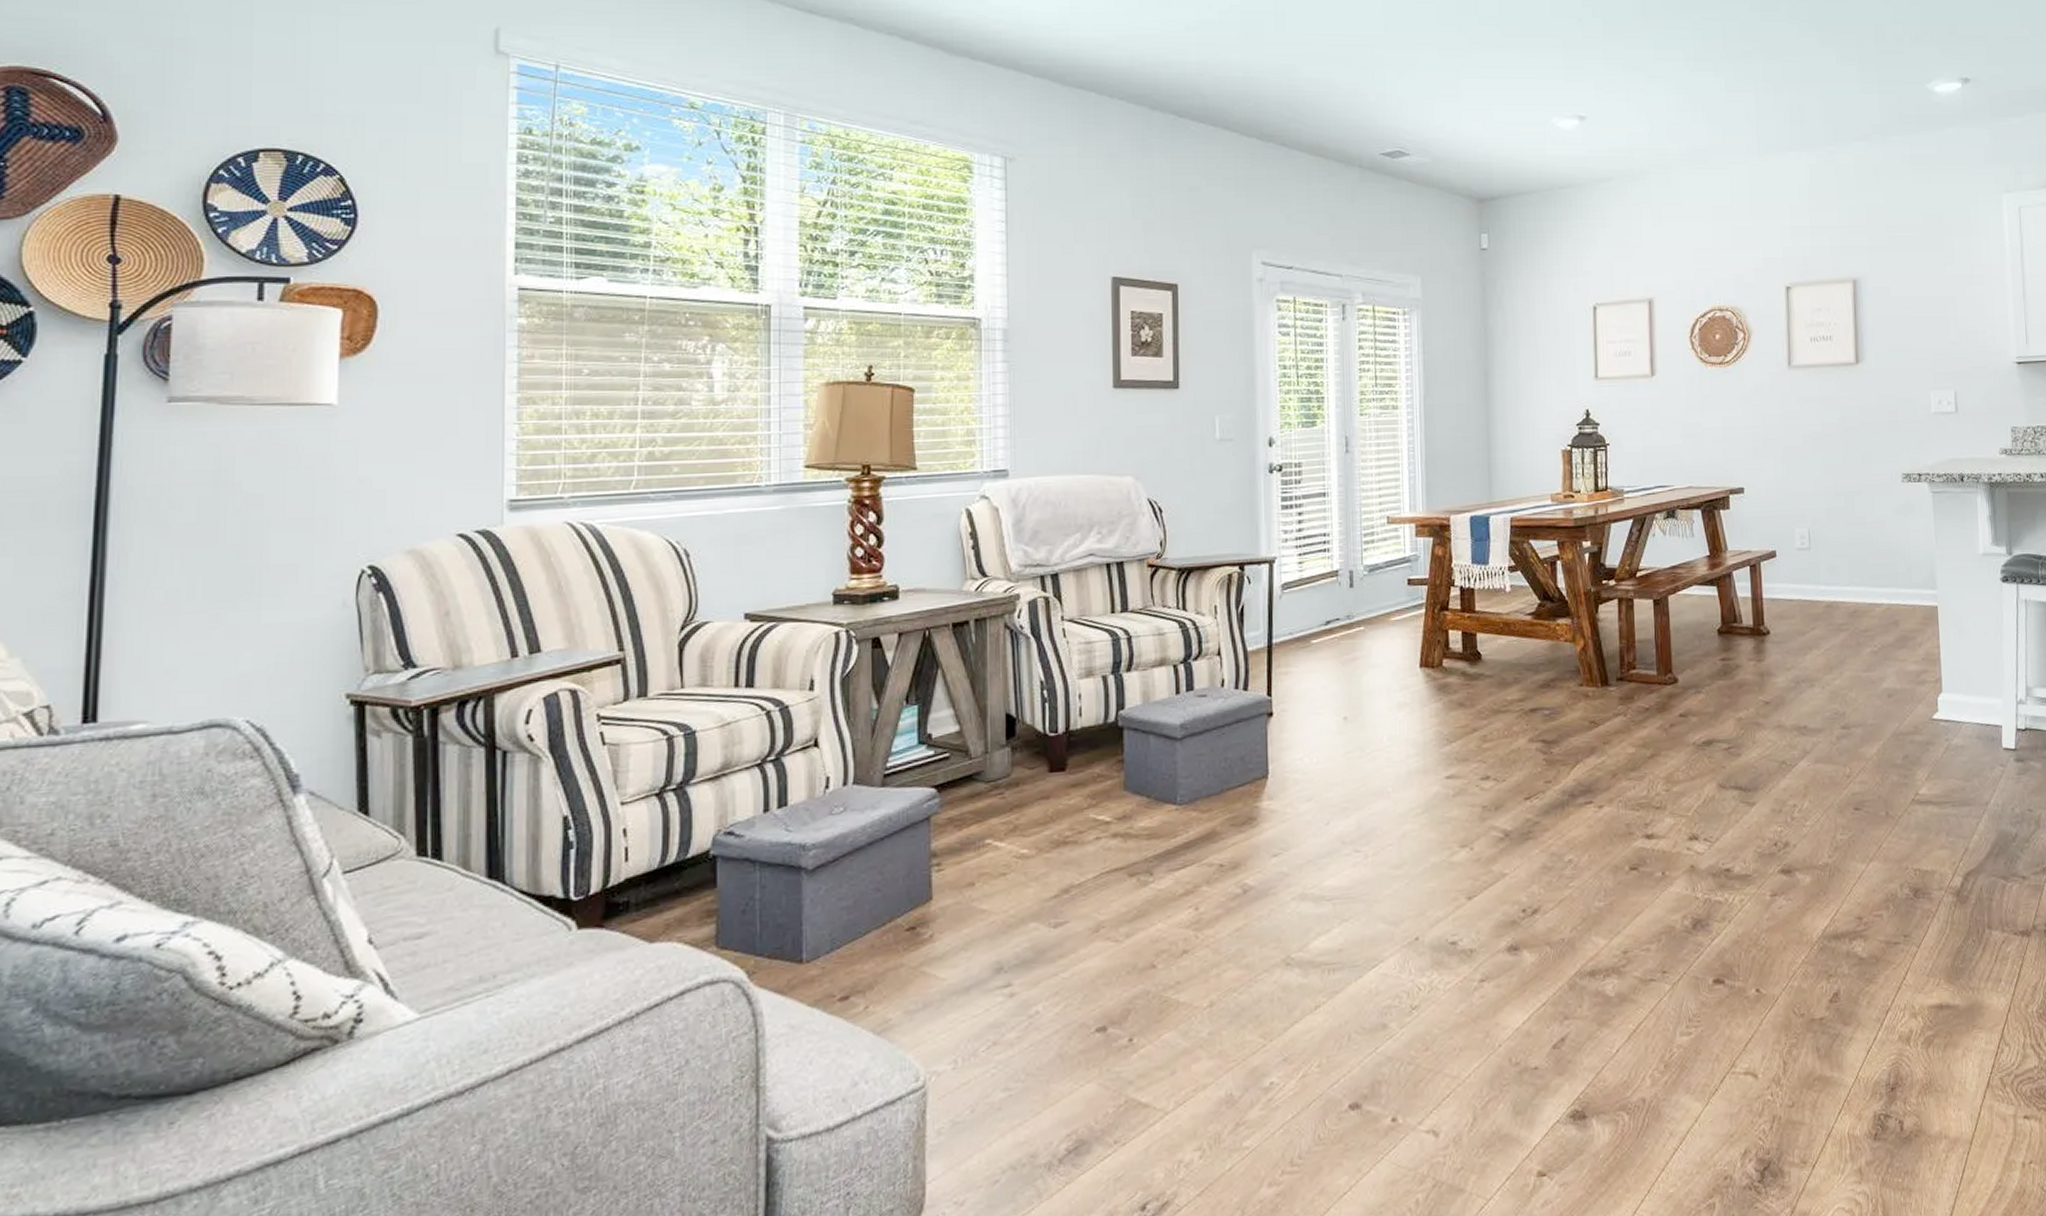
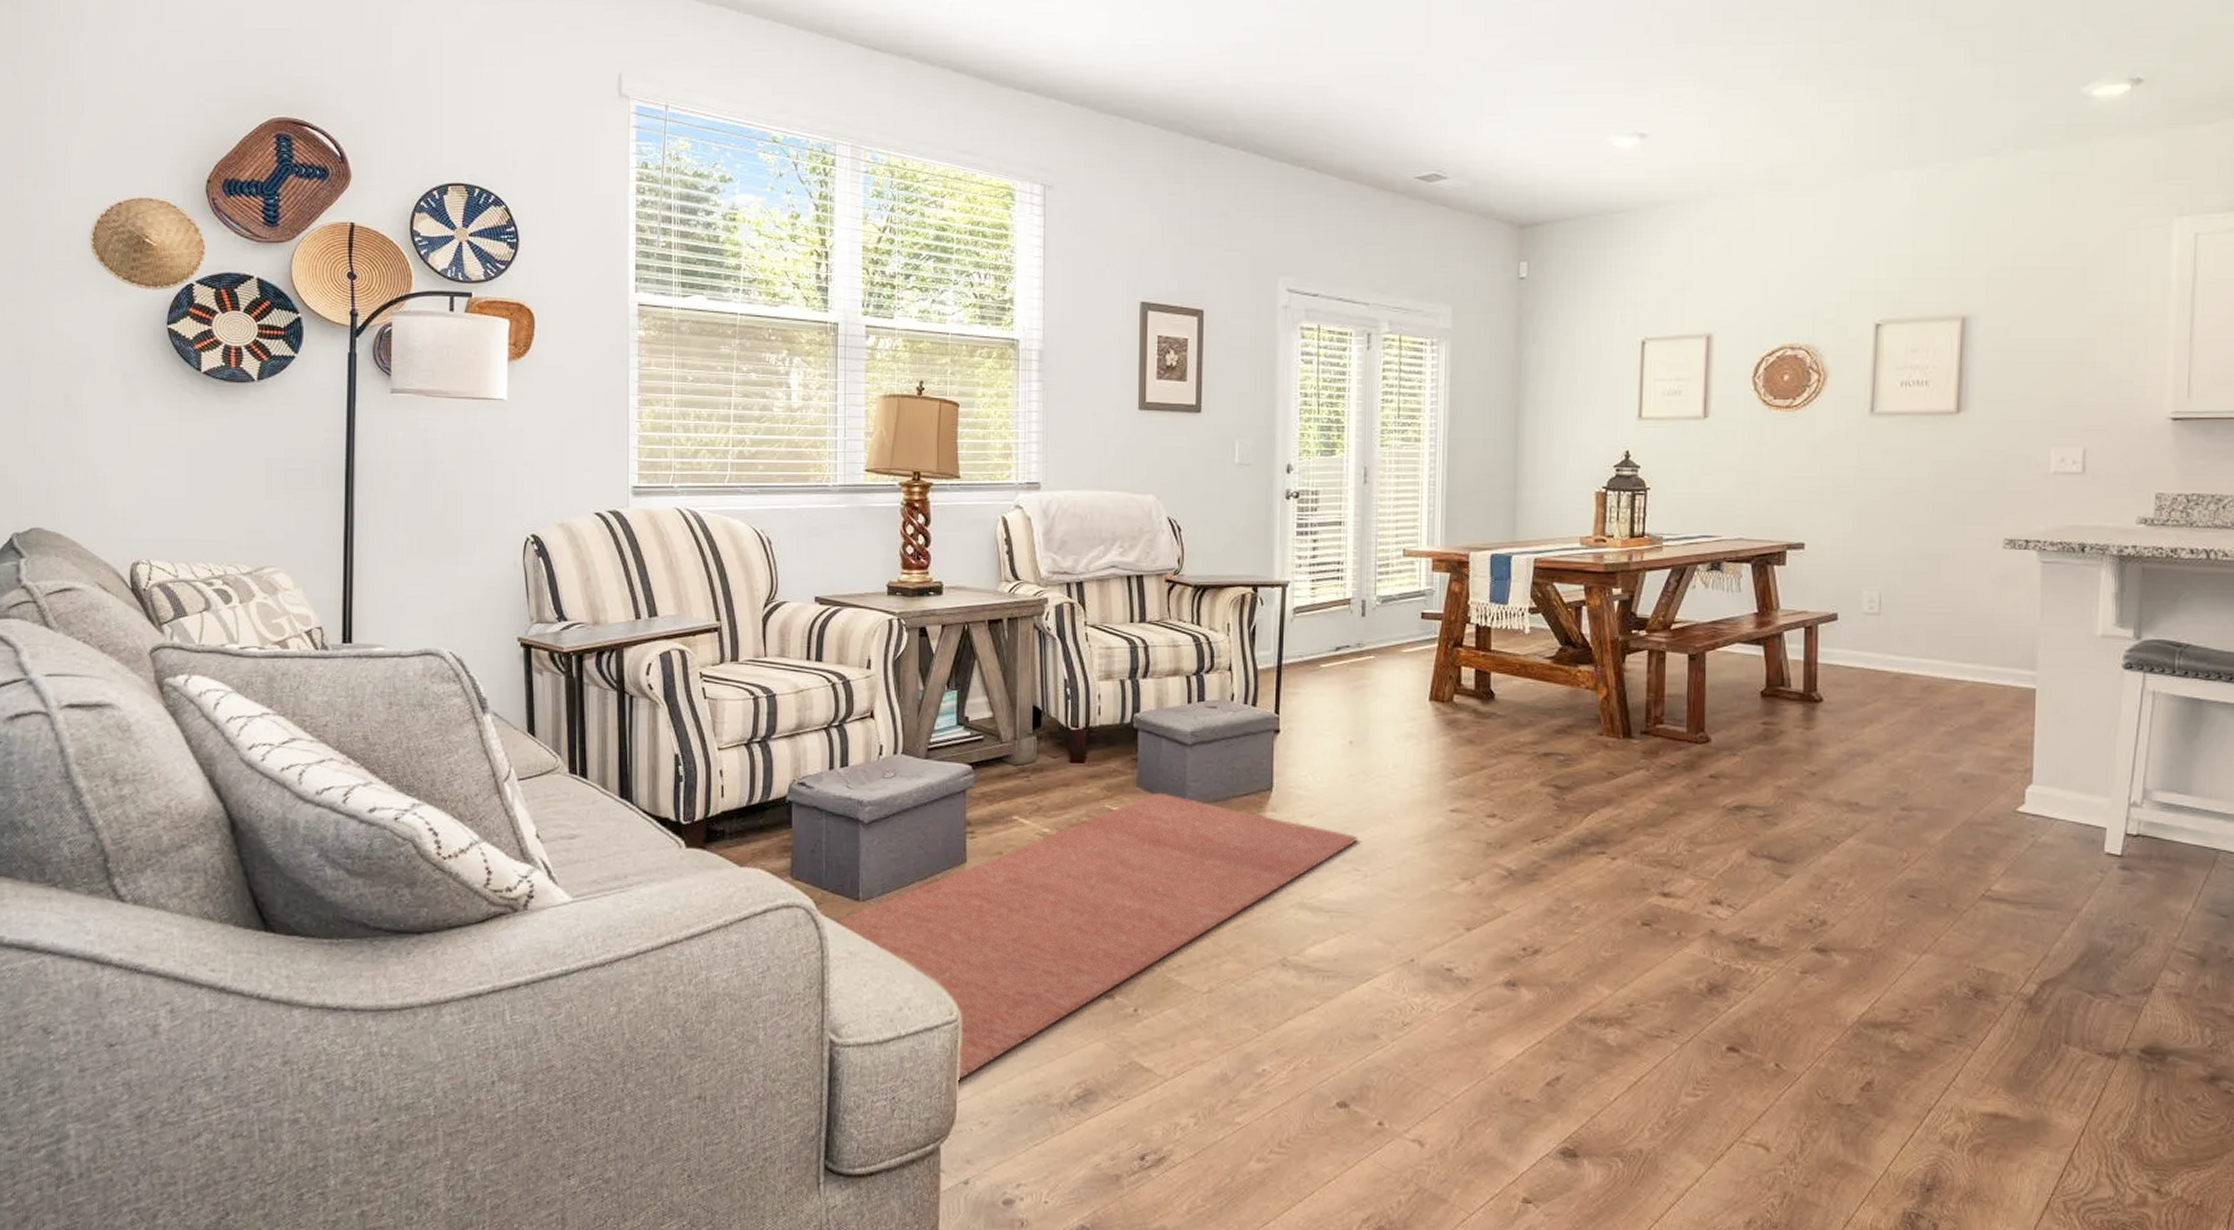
rug: none [776,793,1357,1159] -> present [838,792,1358,1081]

